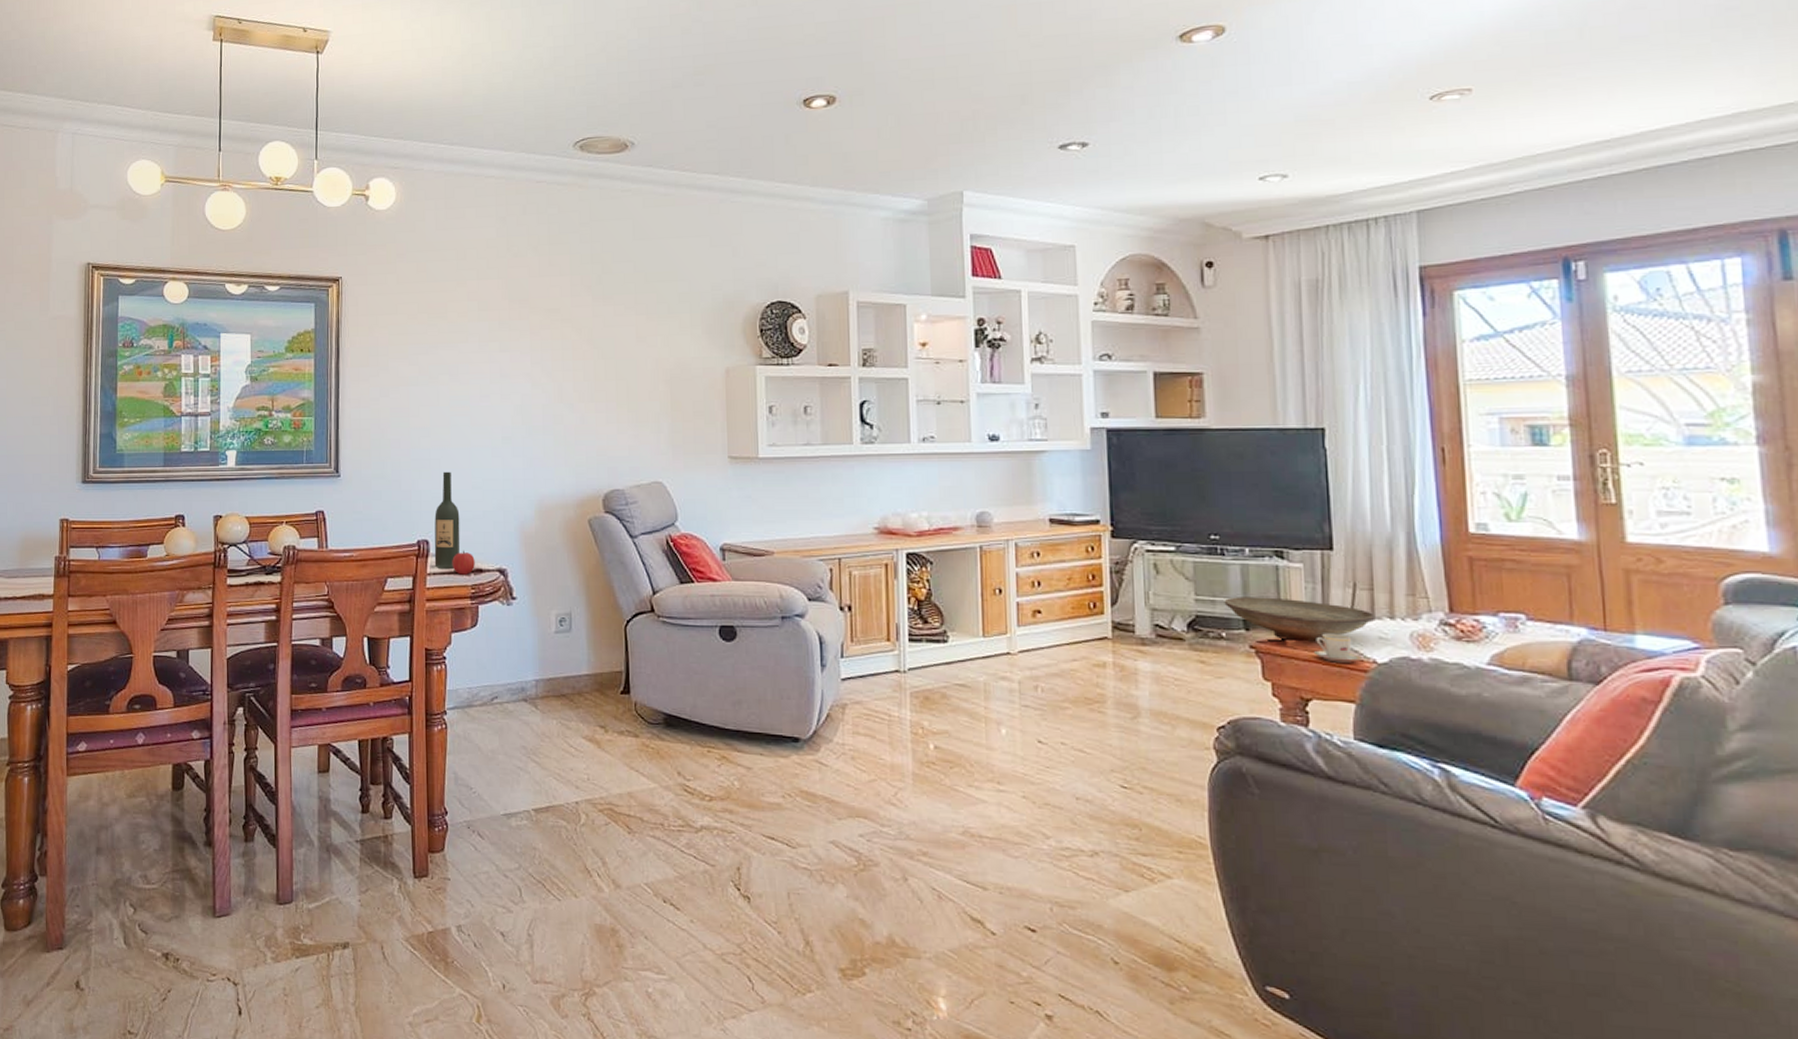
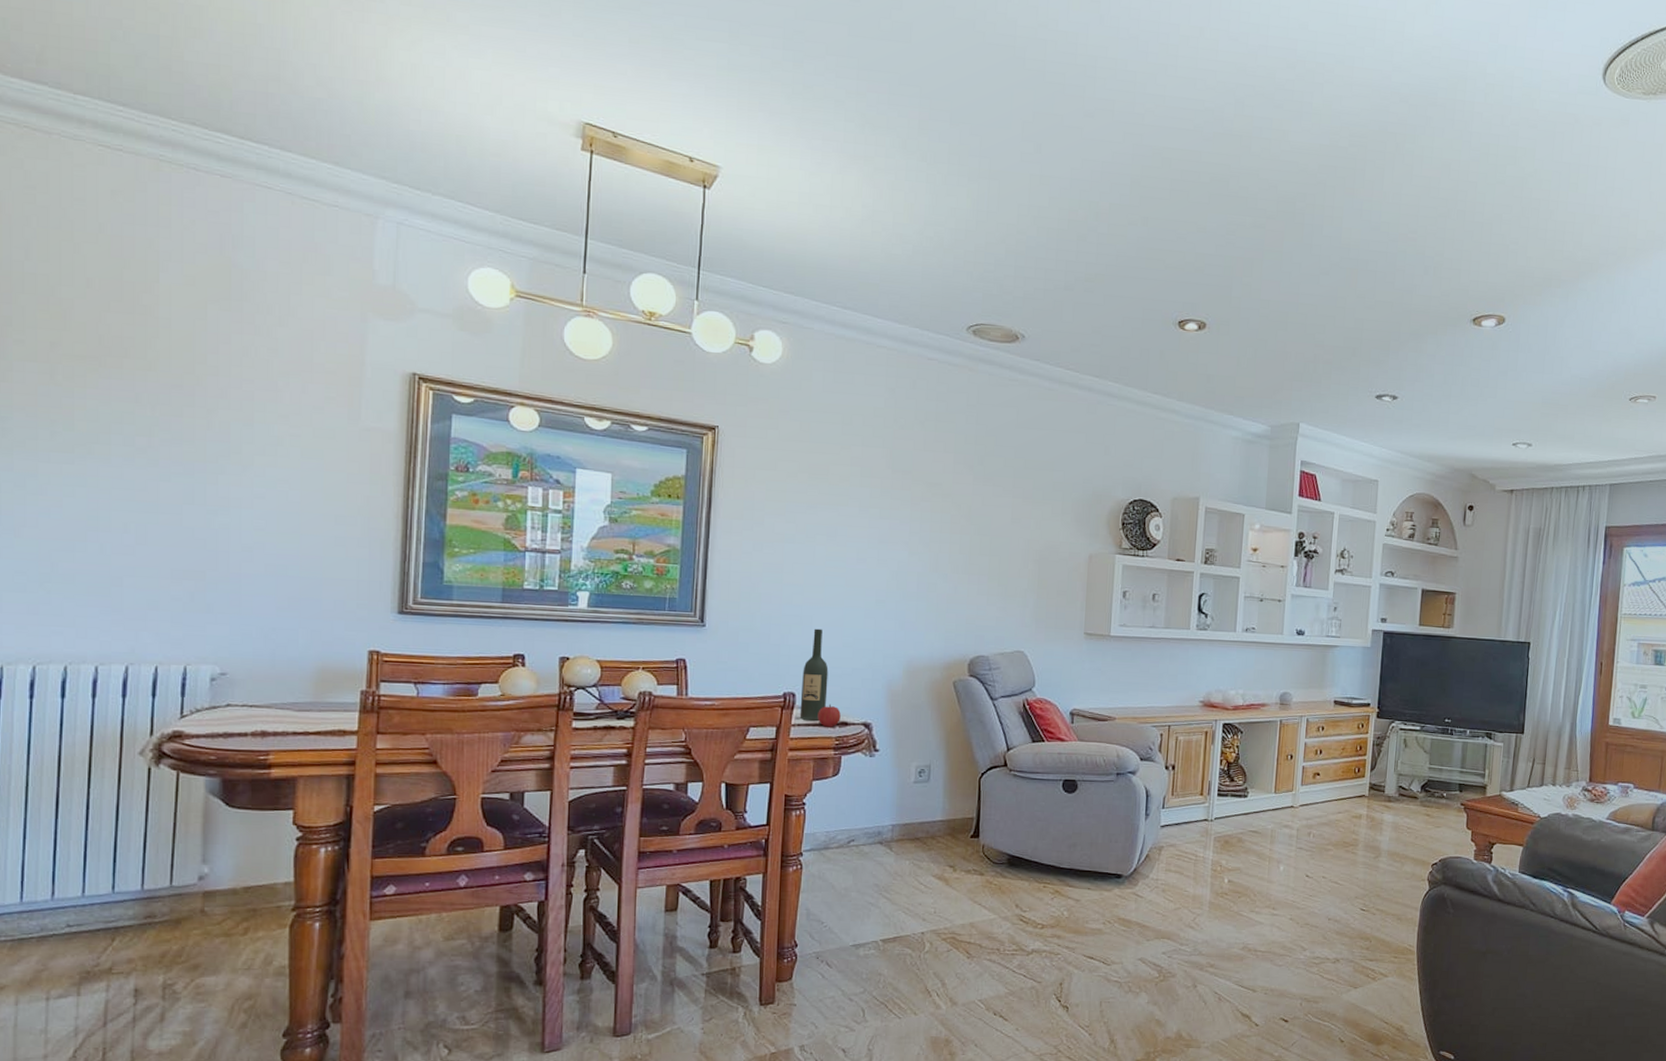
decorative bowl: present [1224,597,1375,642] -> none [1448,766,1544,802]
teacup: present [1313,633,1362,663] -> none [1501,795,1531,817]

